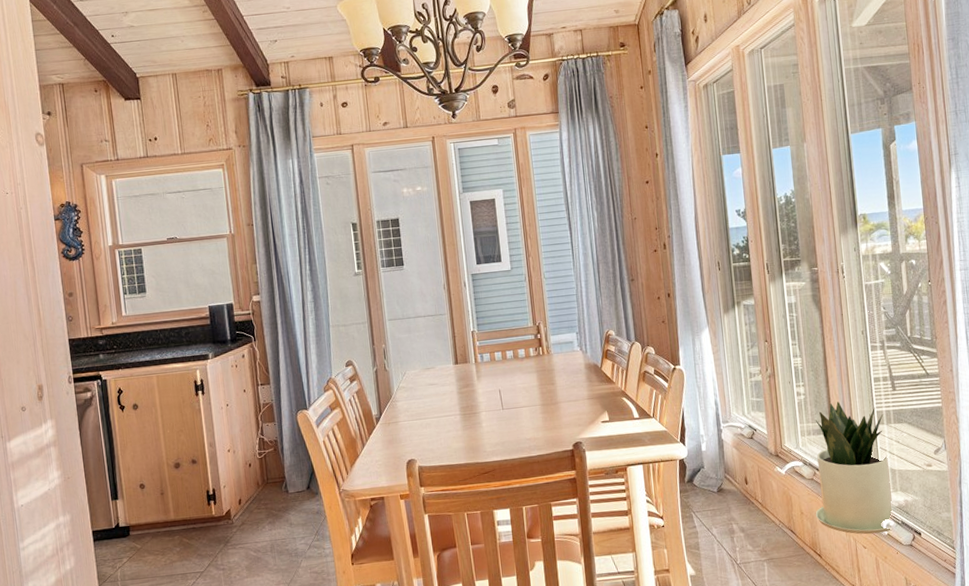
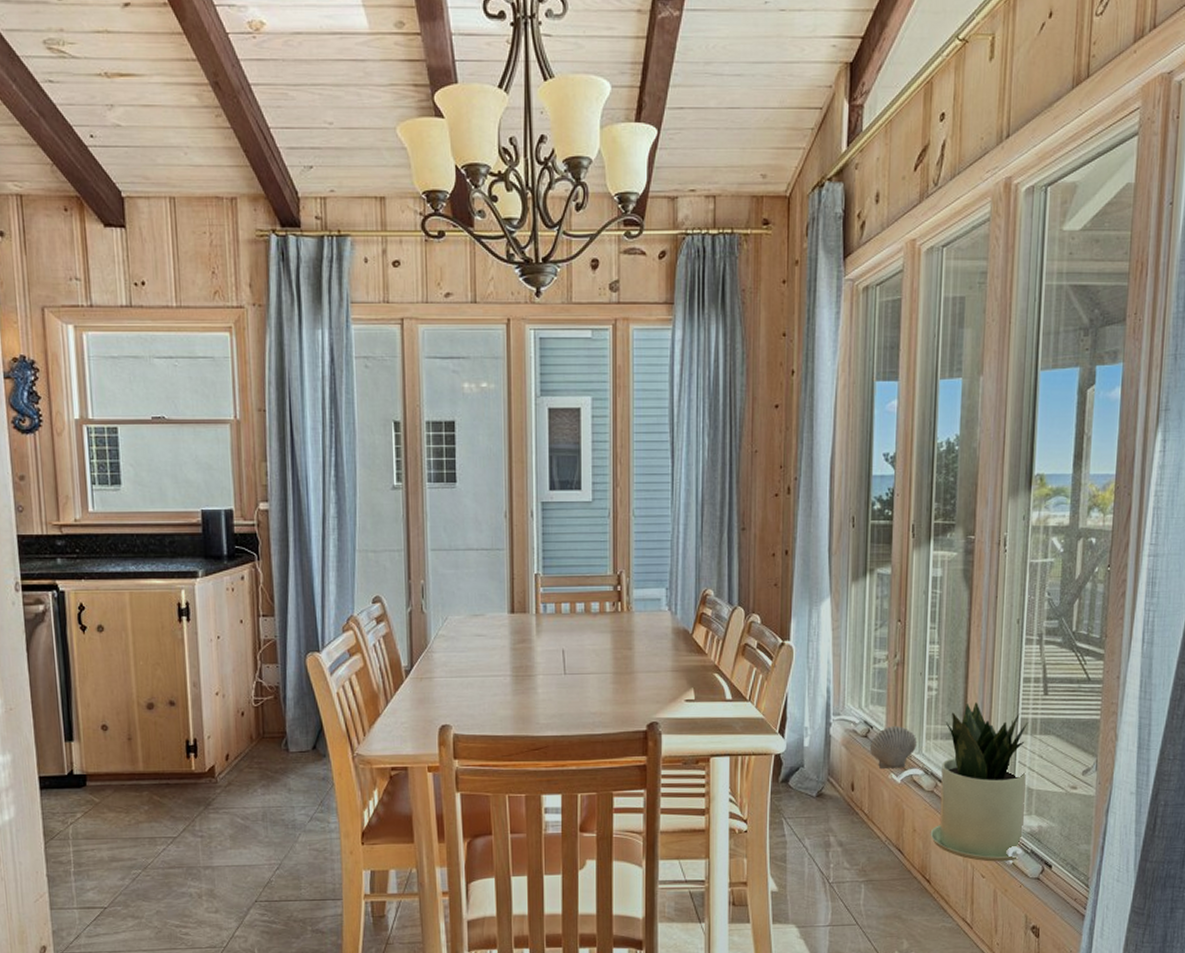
seashell: none [756,427,795,465] -> present [870,726,918,770]

